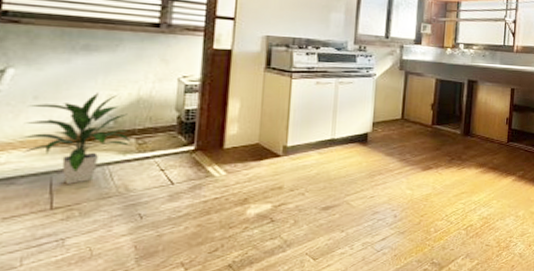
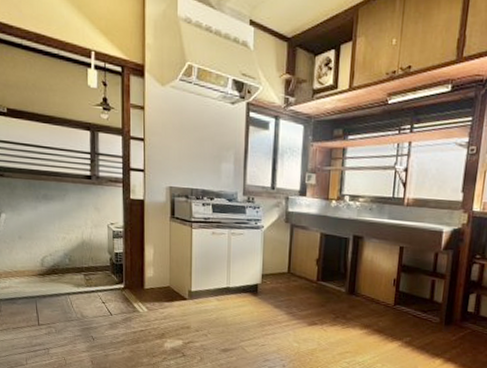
indoor plant: present [18,93,131,184] -> none [14,235,81,307]

